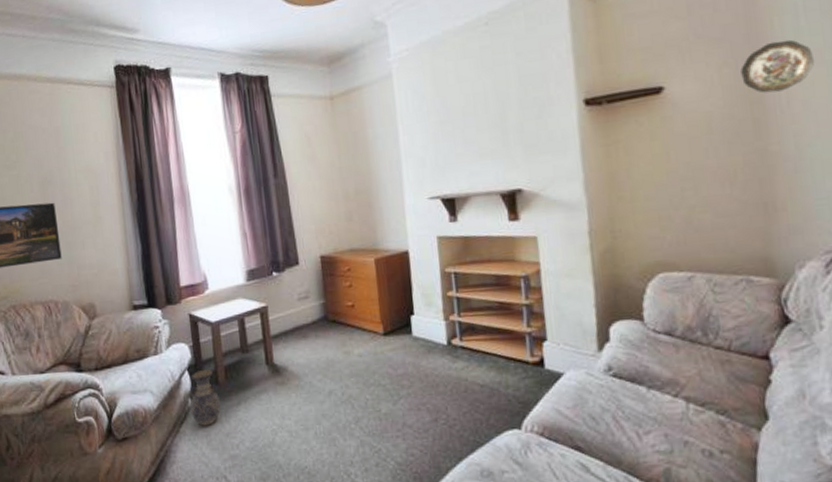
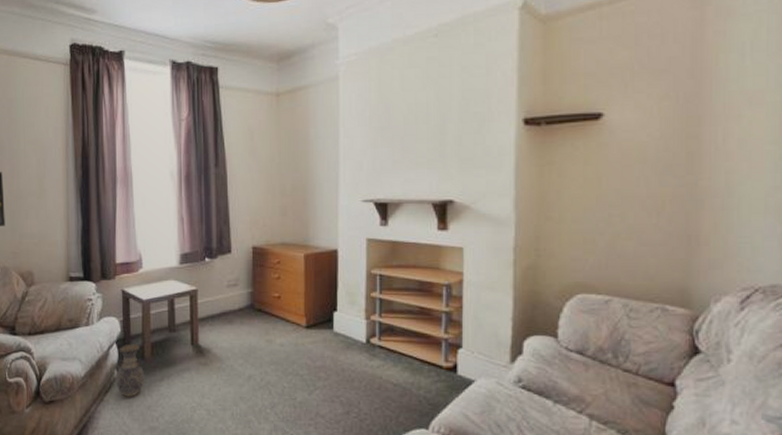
decorative plate: present [740,39,815,93] -> none [681,78,756,129]

